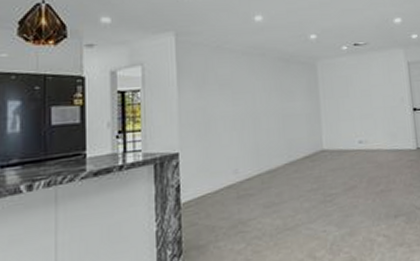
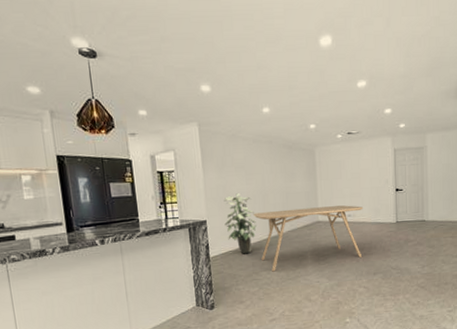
indoor plant: none [202,117,244,198] -> present [223,193,256,254]
dining table: none [240,129,378,220] -> present [253,205,363,272]

